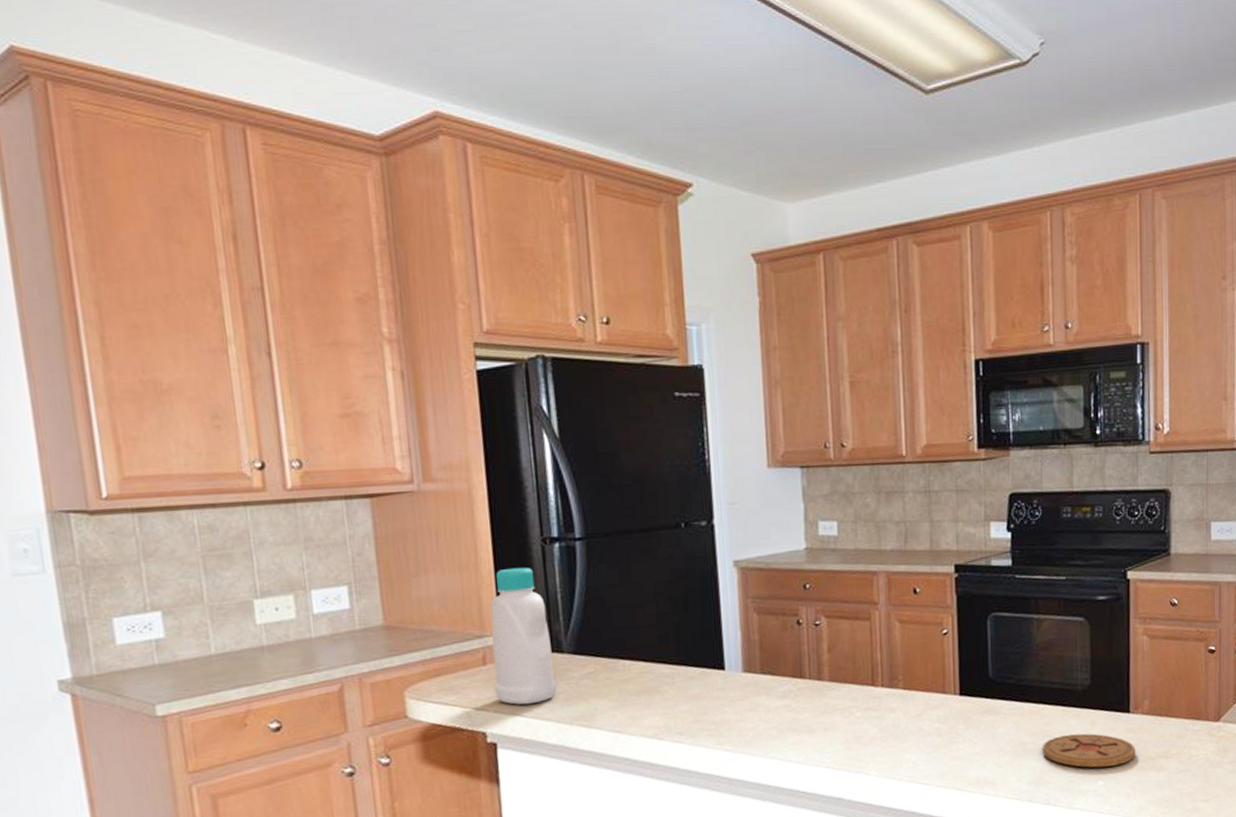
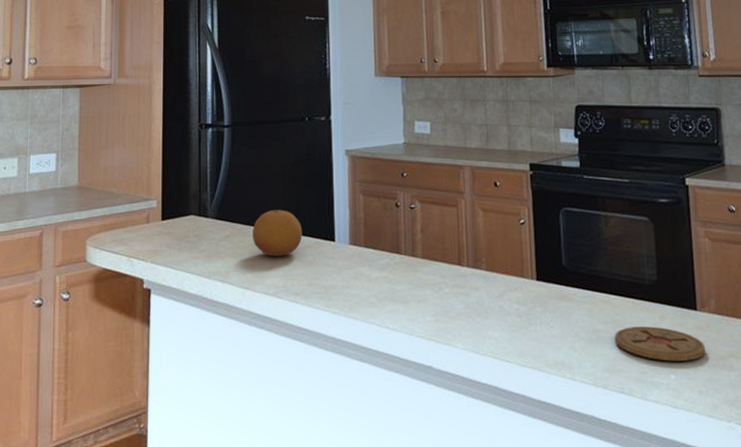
bottle: present [490,567,557,705] -> none [154,146,200,259]
fruit: none [621,637,685,693] -> present [252,210,303,257]

